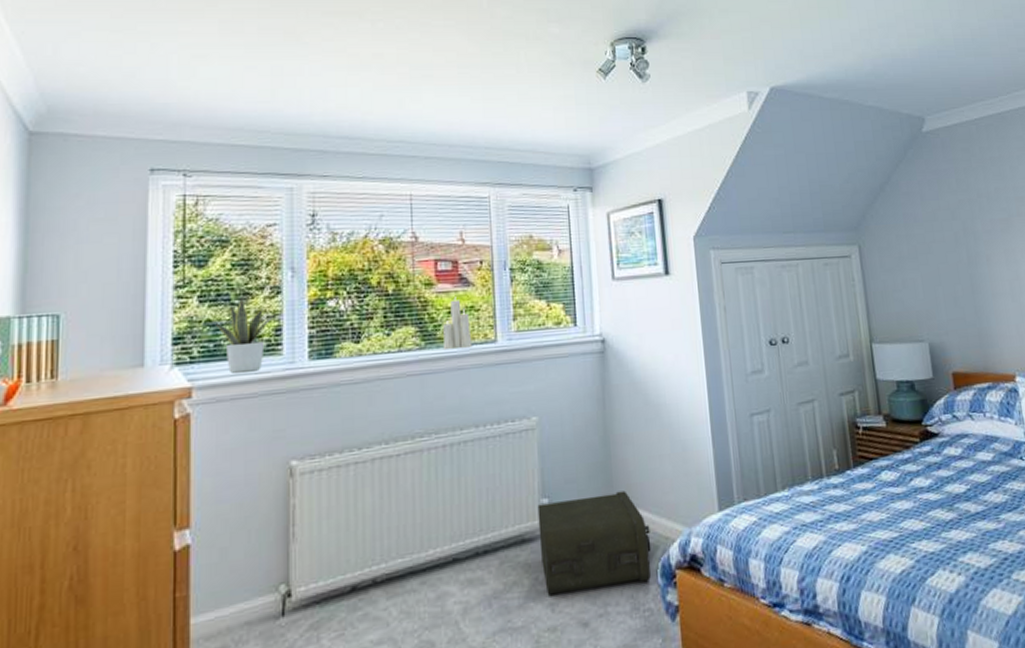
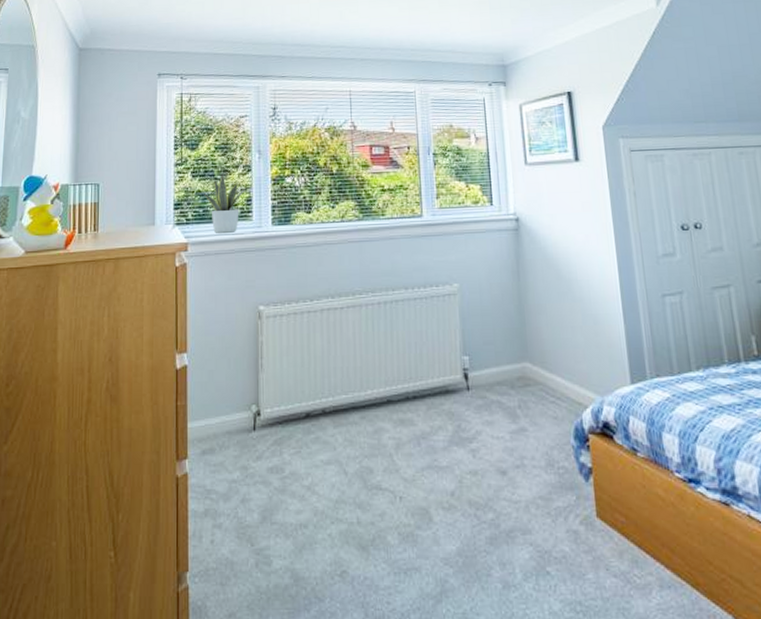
candle: present [442,297,473,351] -> none [377,177,402,222]
suitcase: present [537,490,652,596] -> none [459,356,565,442]

